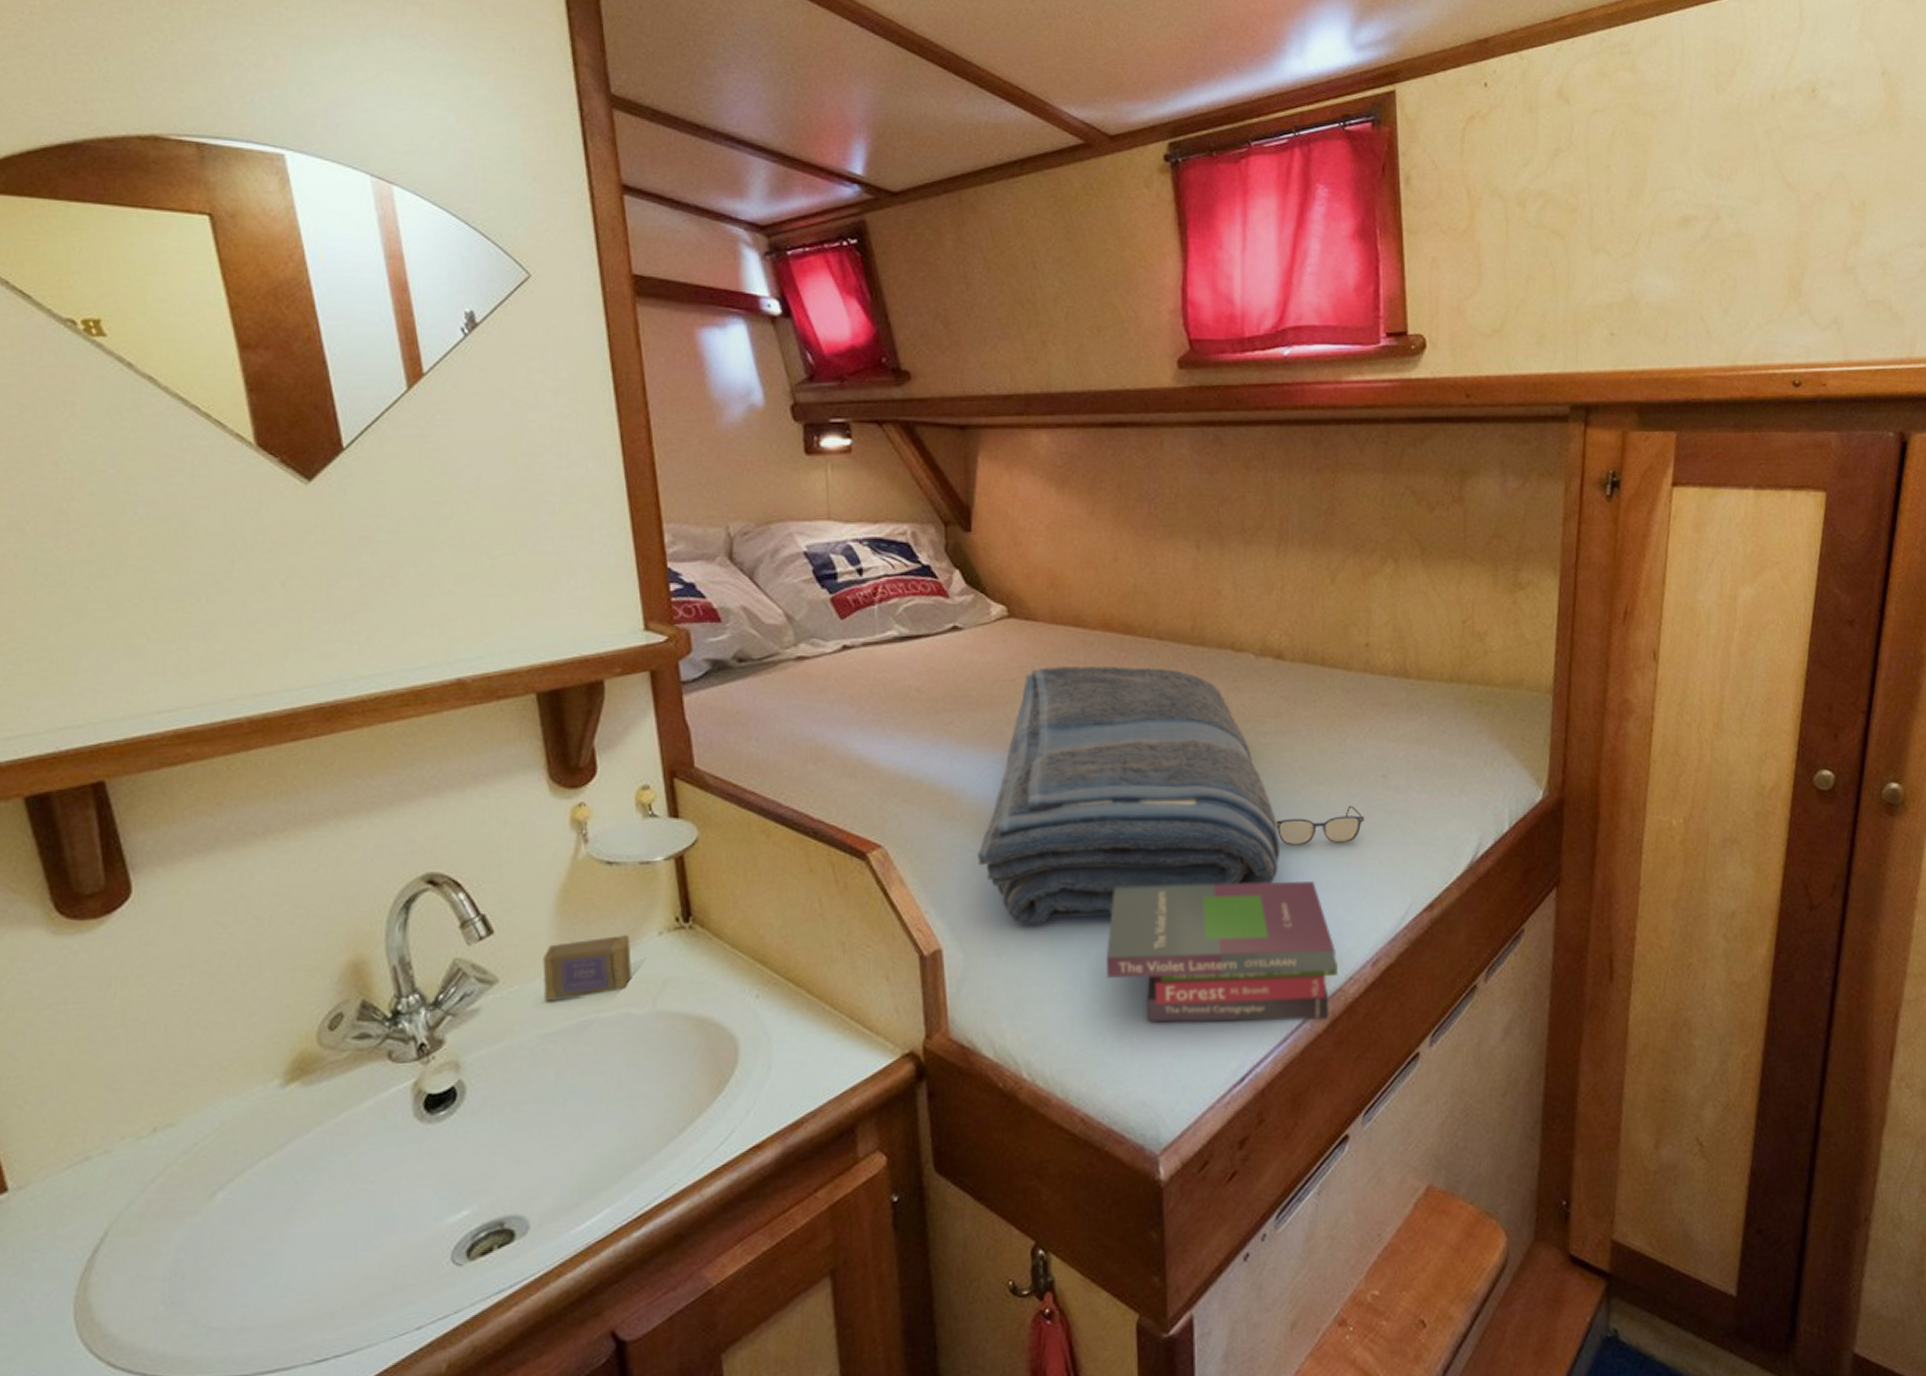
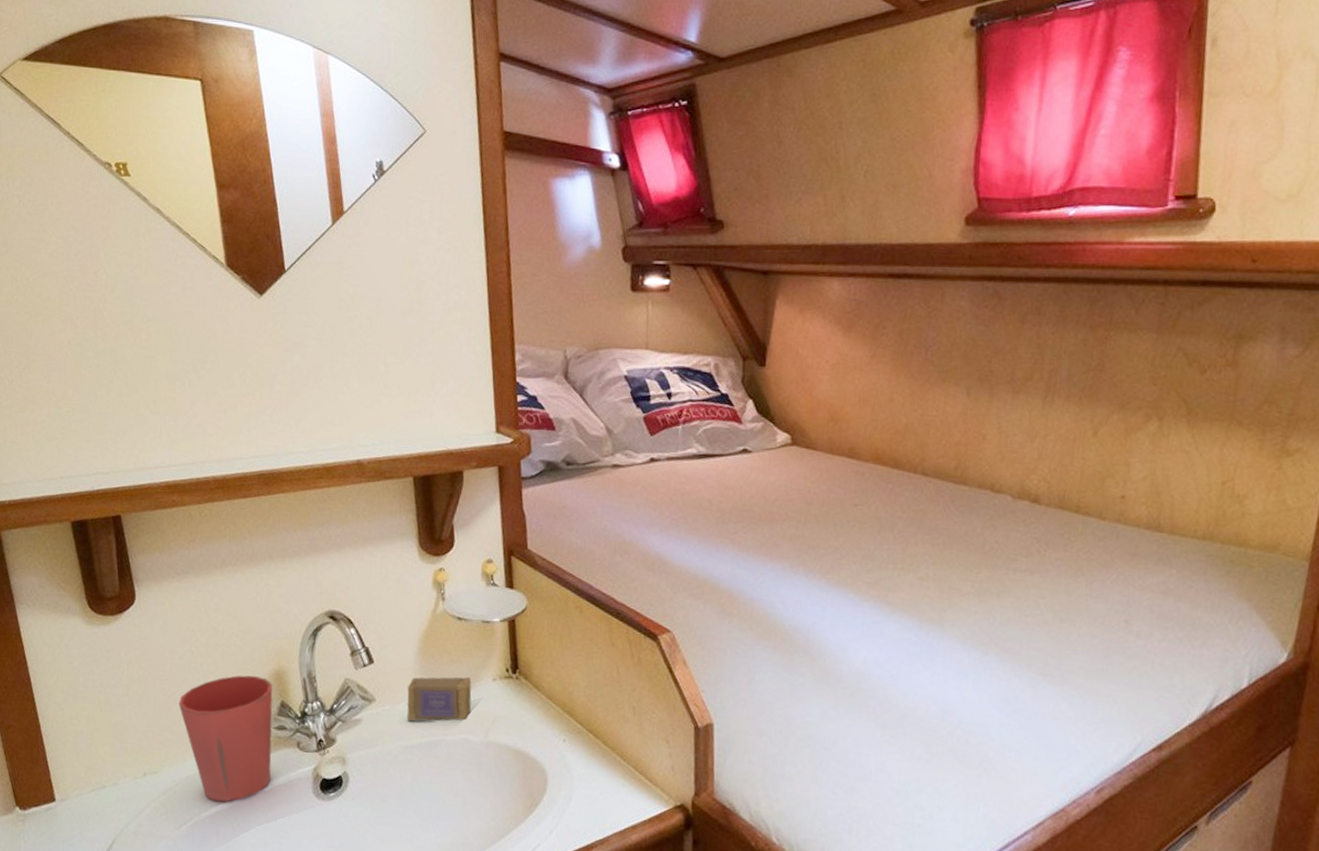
cup: none [204,971,351,1150] -> present [178,675,273,802]
towel: present [976,666,1281,926] -> none [748,491,1020,715]
books: present [1107,882,1338,1023] -> none [851,691,1063,834]
glasses: present [1276,805,1365,846] -> none [1017,644,1104,679]

